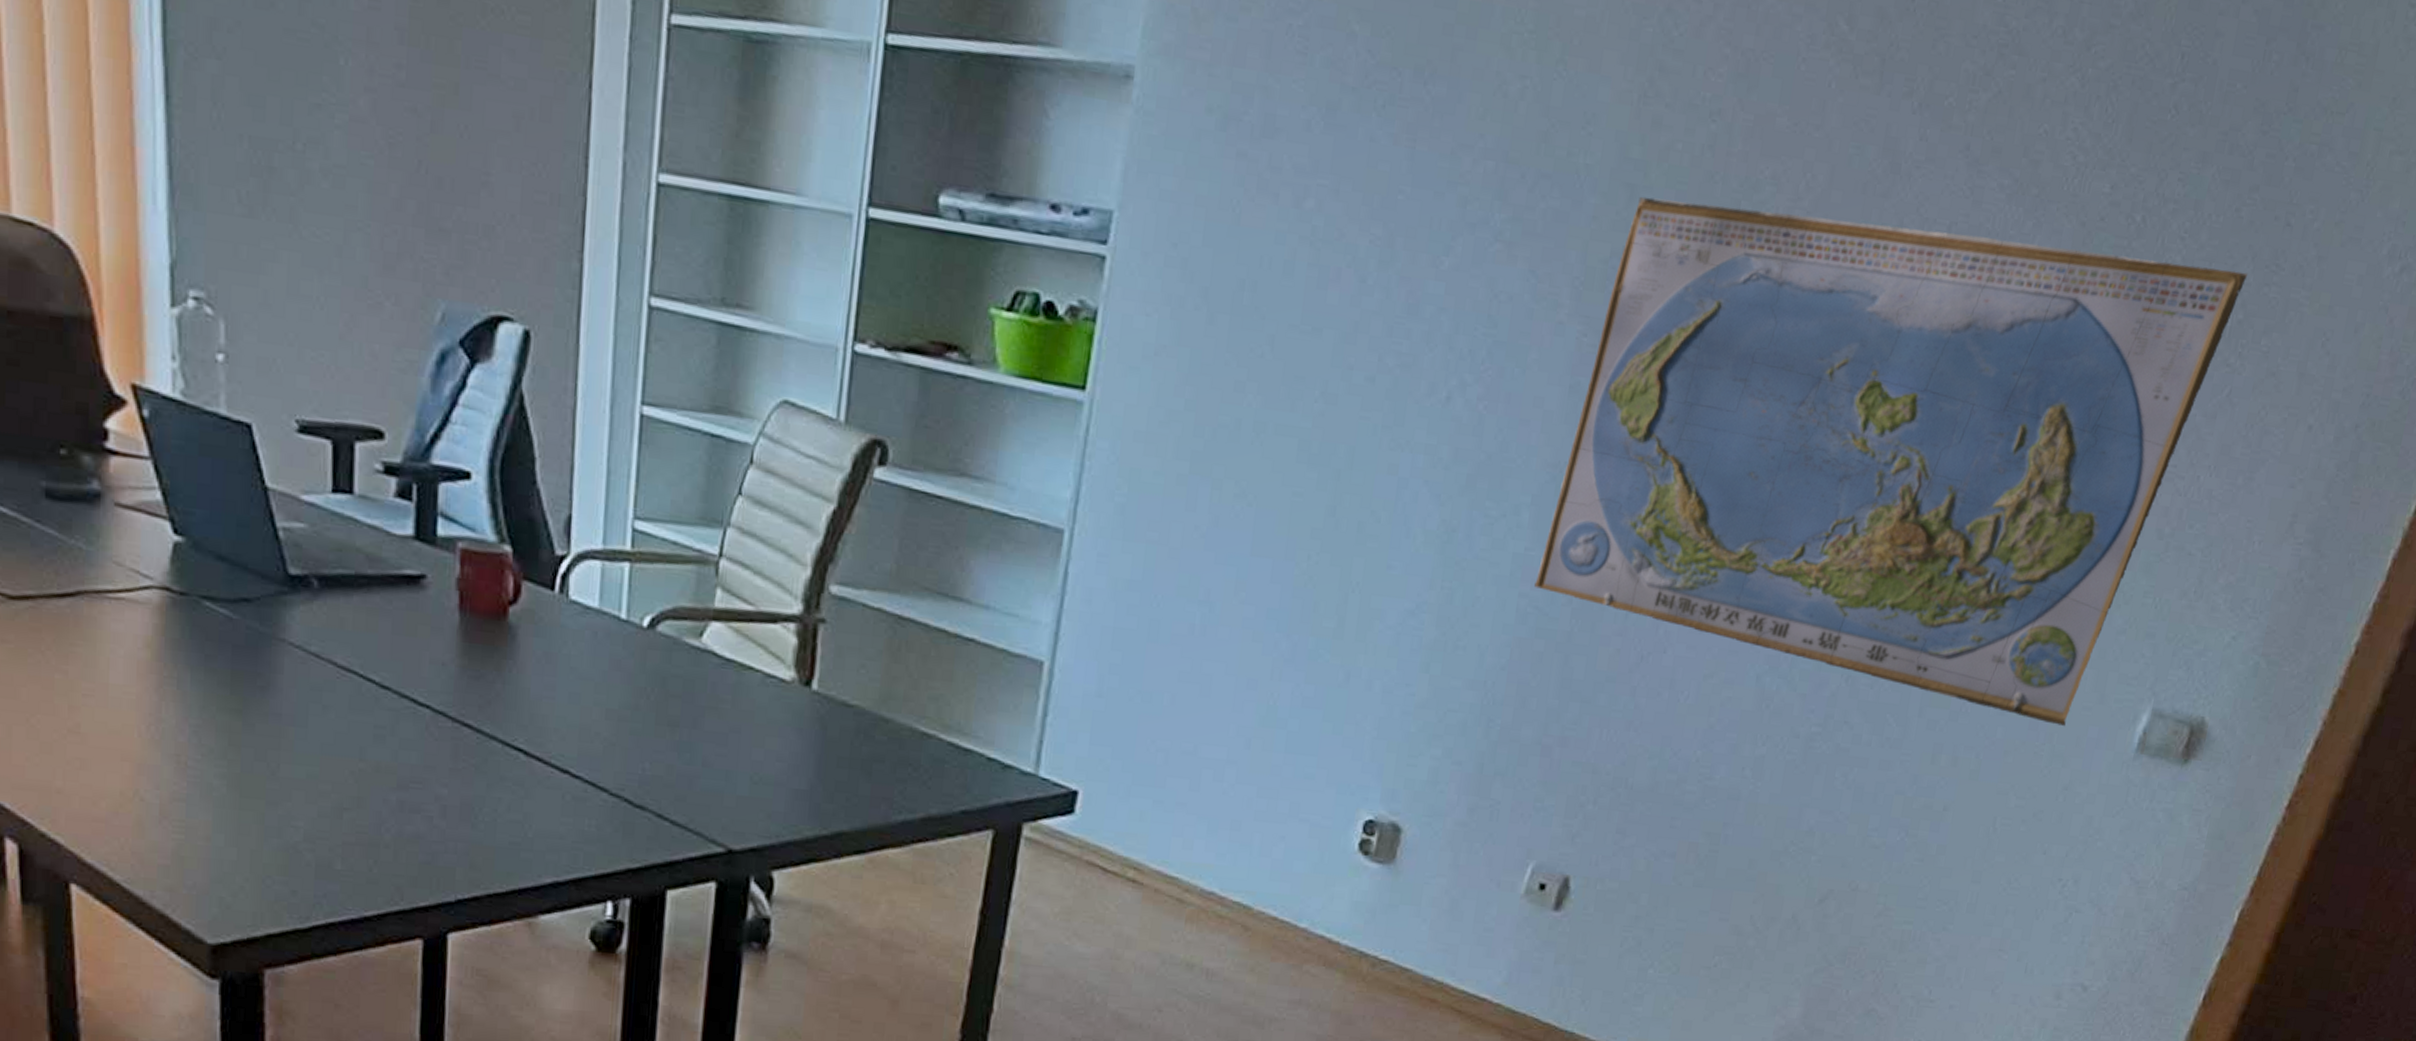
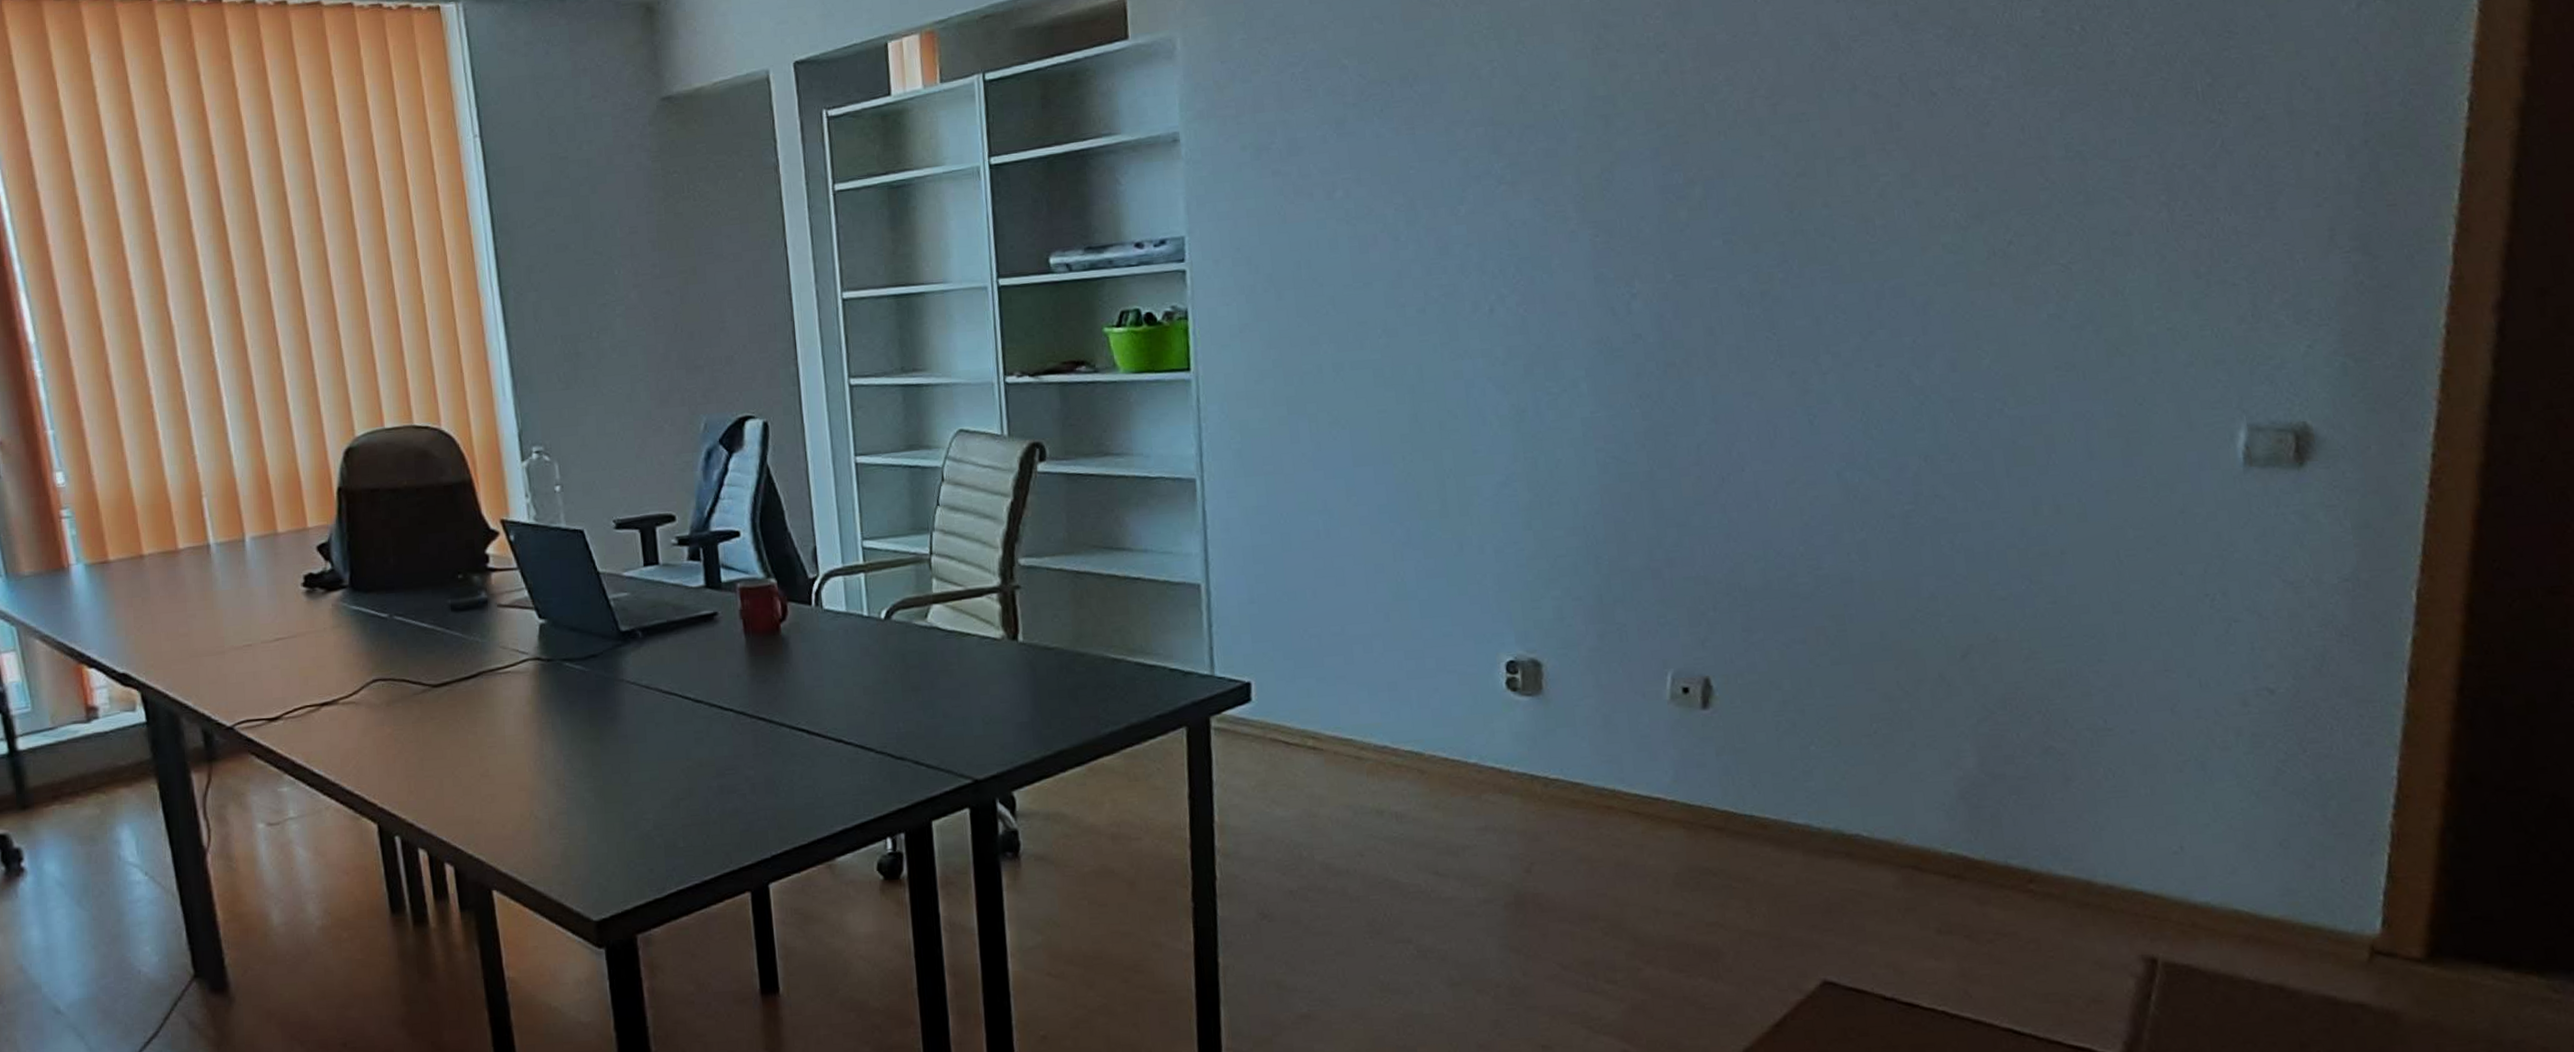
world map: present [1534,196,2247,726] -> none [1607,45,2203,458]

